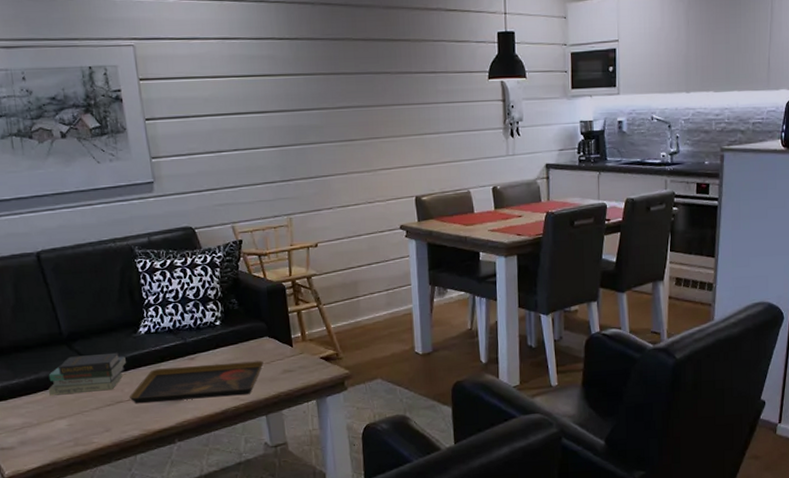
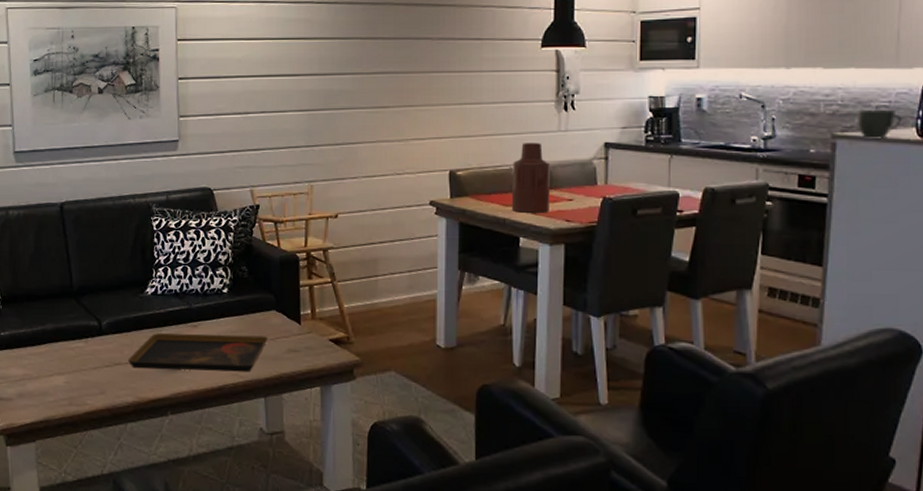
books: present [47,352,126,396] -> none [51,311,129,350]
vase: none [470,167,503,231] -> present [511,143,551,213]
cup: none [739,126,771,150] -> present [856,110,902,138]

